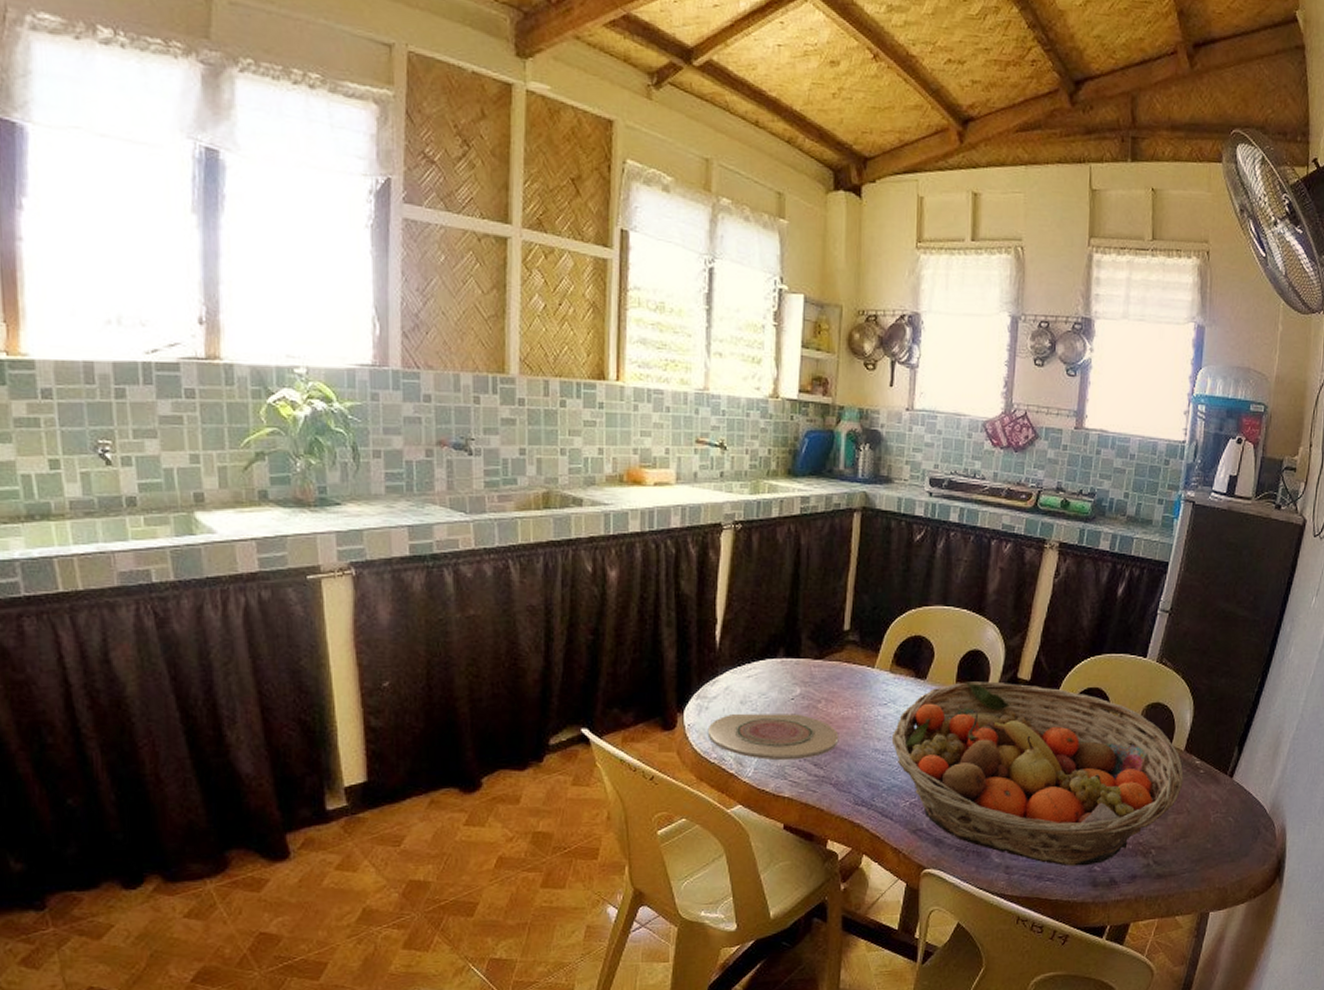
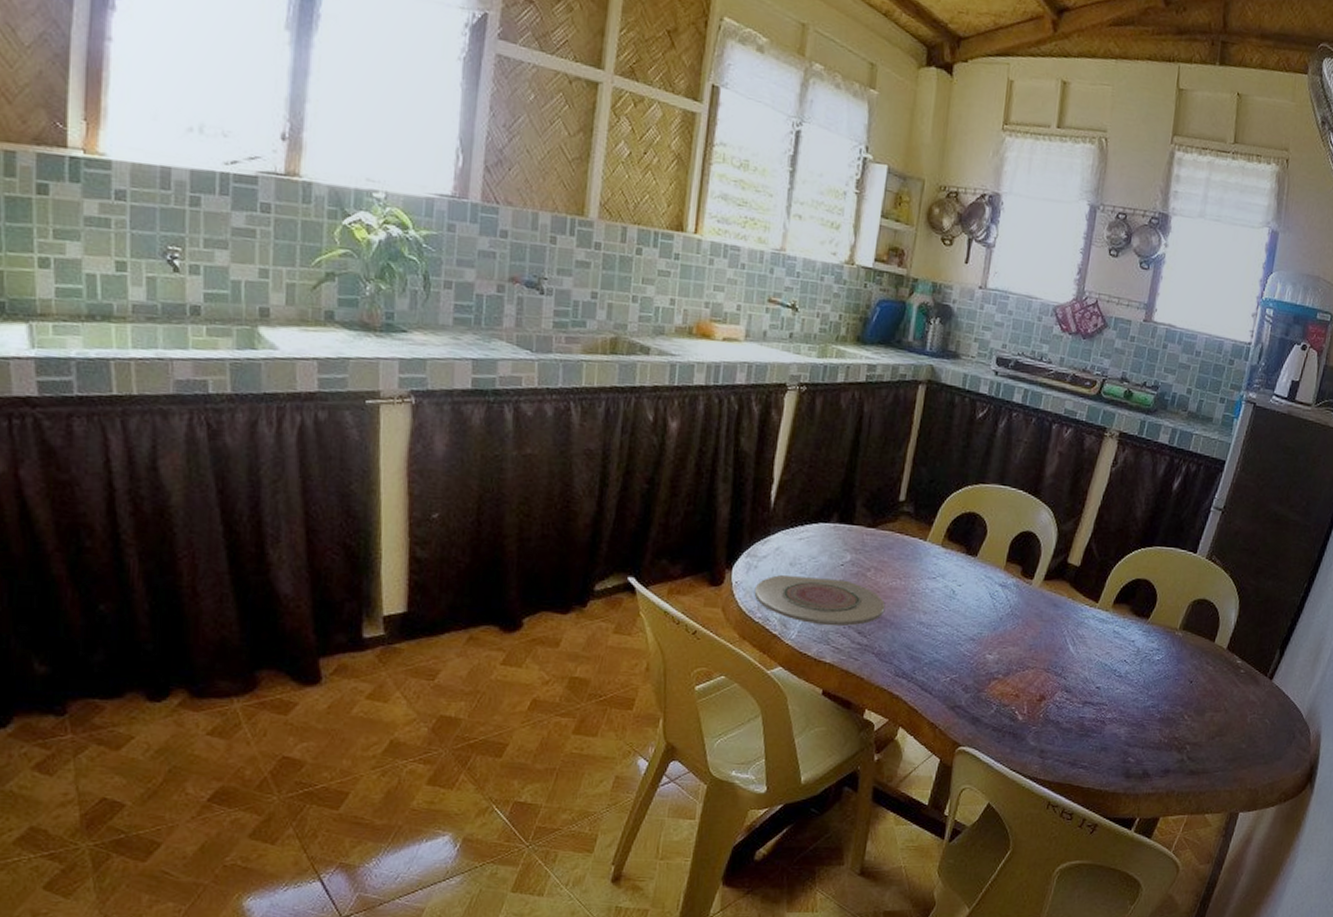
fruit basket: present [891,681,1184,867] -> none [937,561,1225,756]

